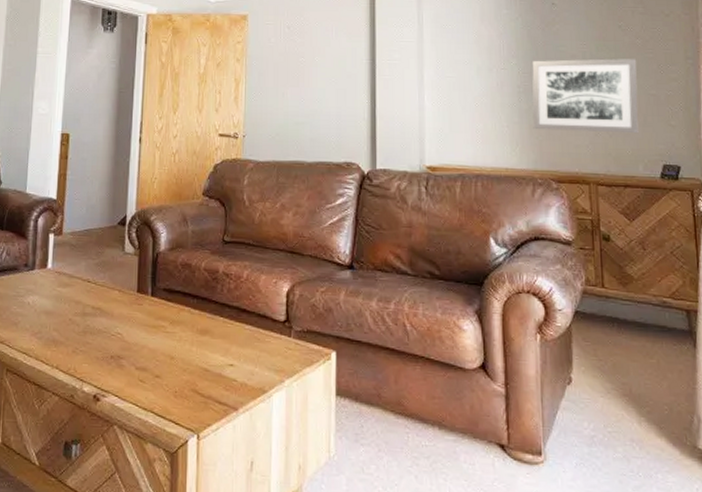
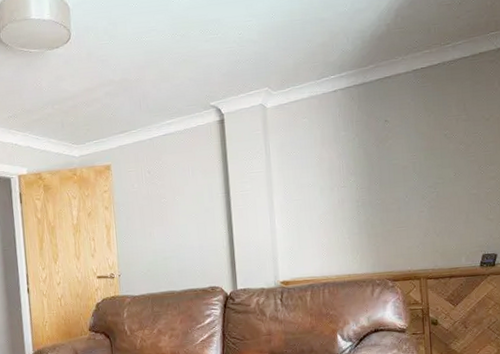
wall art: present [532,58,639,134] -> none [368,163,462,238]

